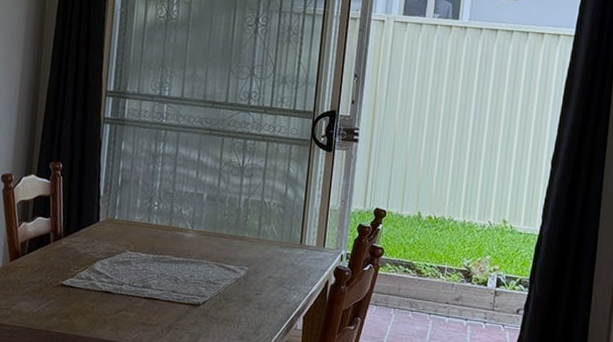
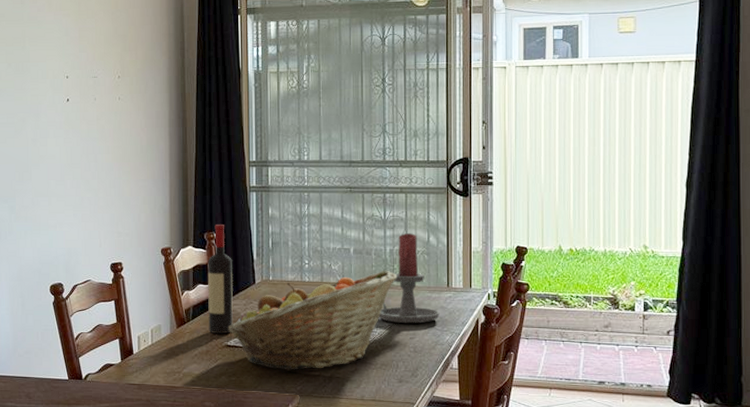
wine bottle: none [44,154,77,272] -> present [208,225,233,333]
fruit basket: none [65,220,249,319] -> present [228,270,396,371]
candle holder: none [226,183,290,280] -> present [379,233,440,324]

